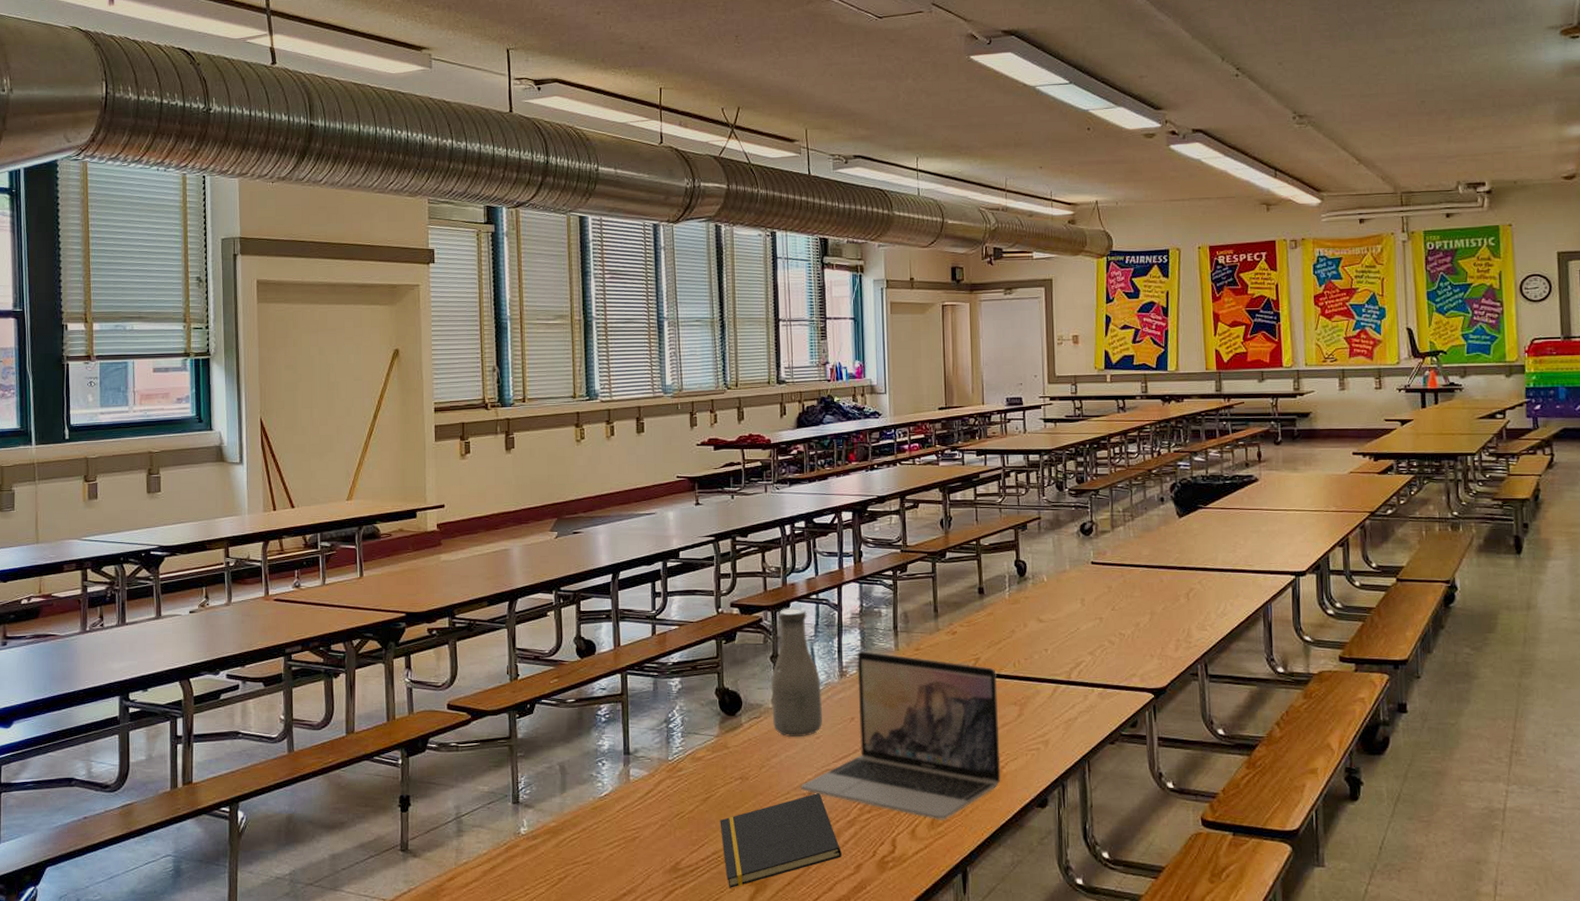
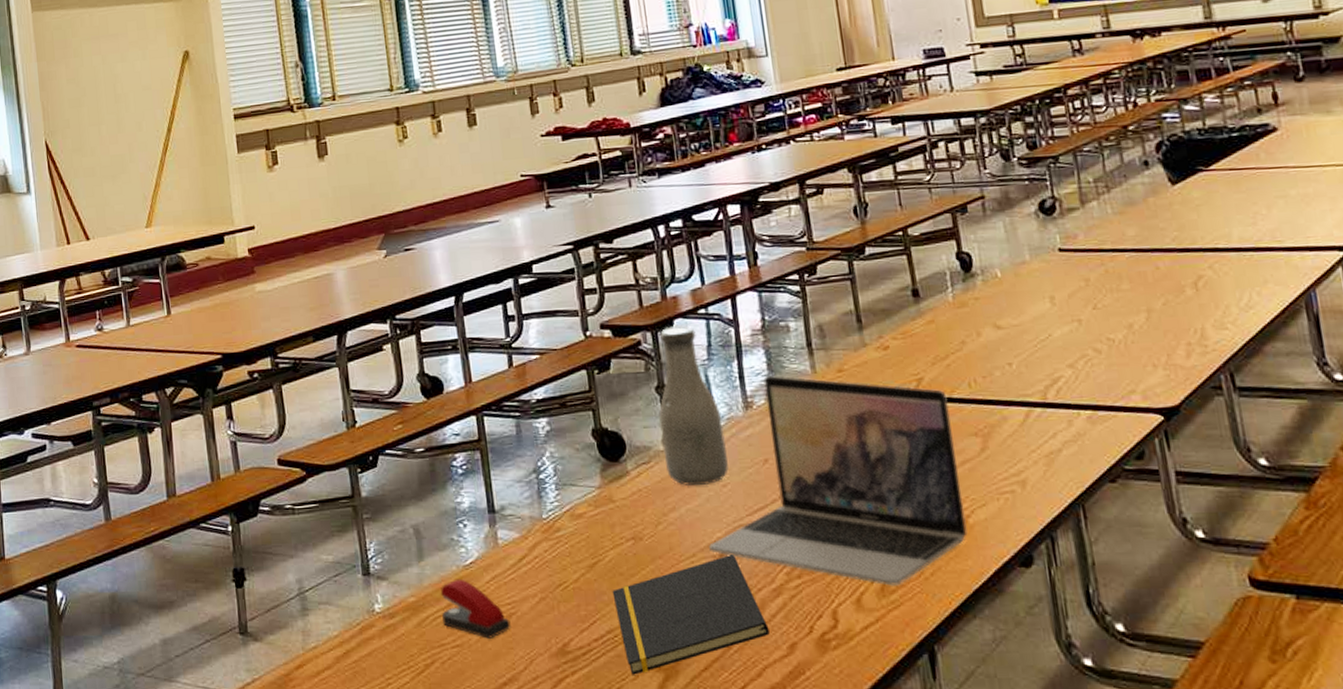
stapler: none [577,808,634,857] -> present [440,578,511,639]

